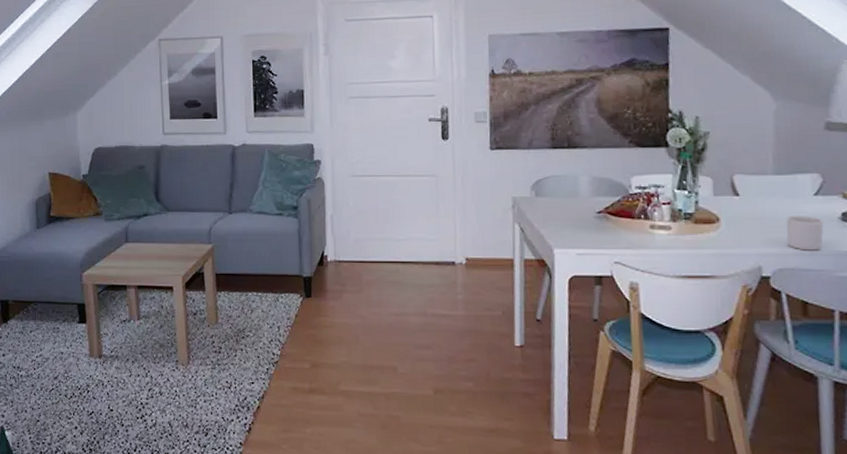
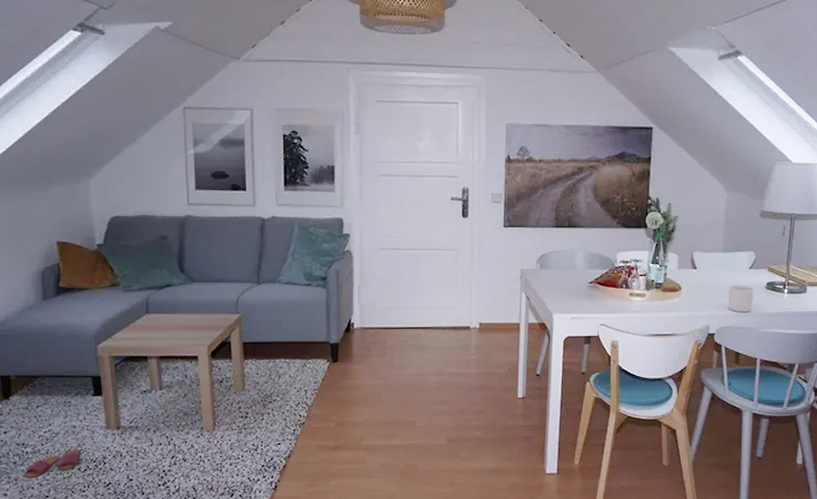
slippers: none [19,375,66,401] -> present [24,449,80,478]

